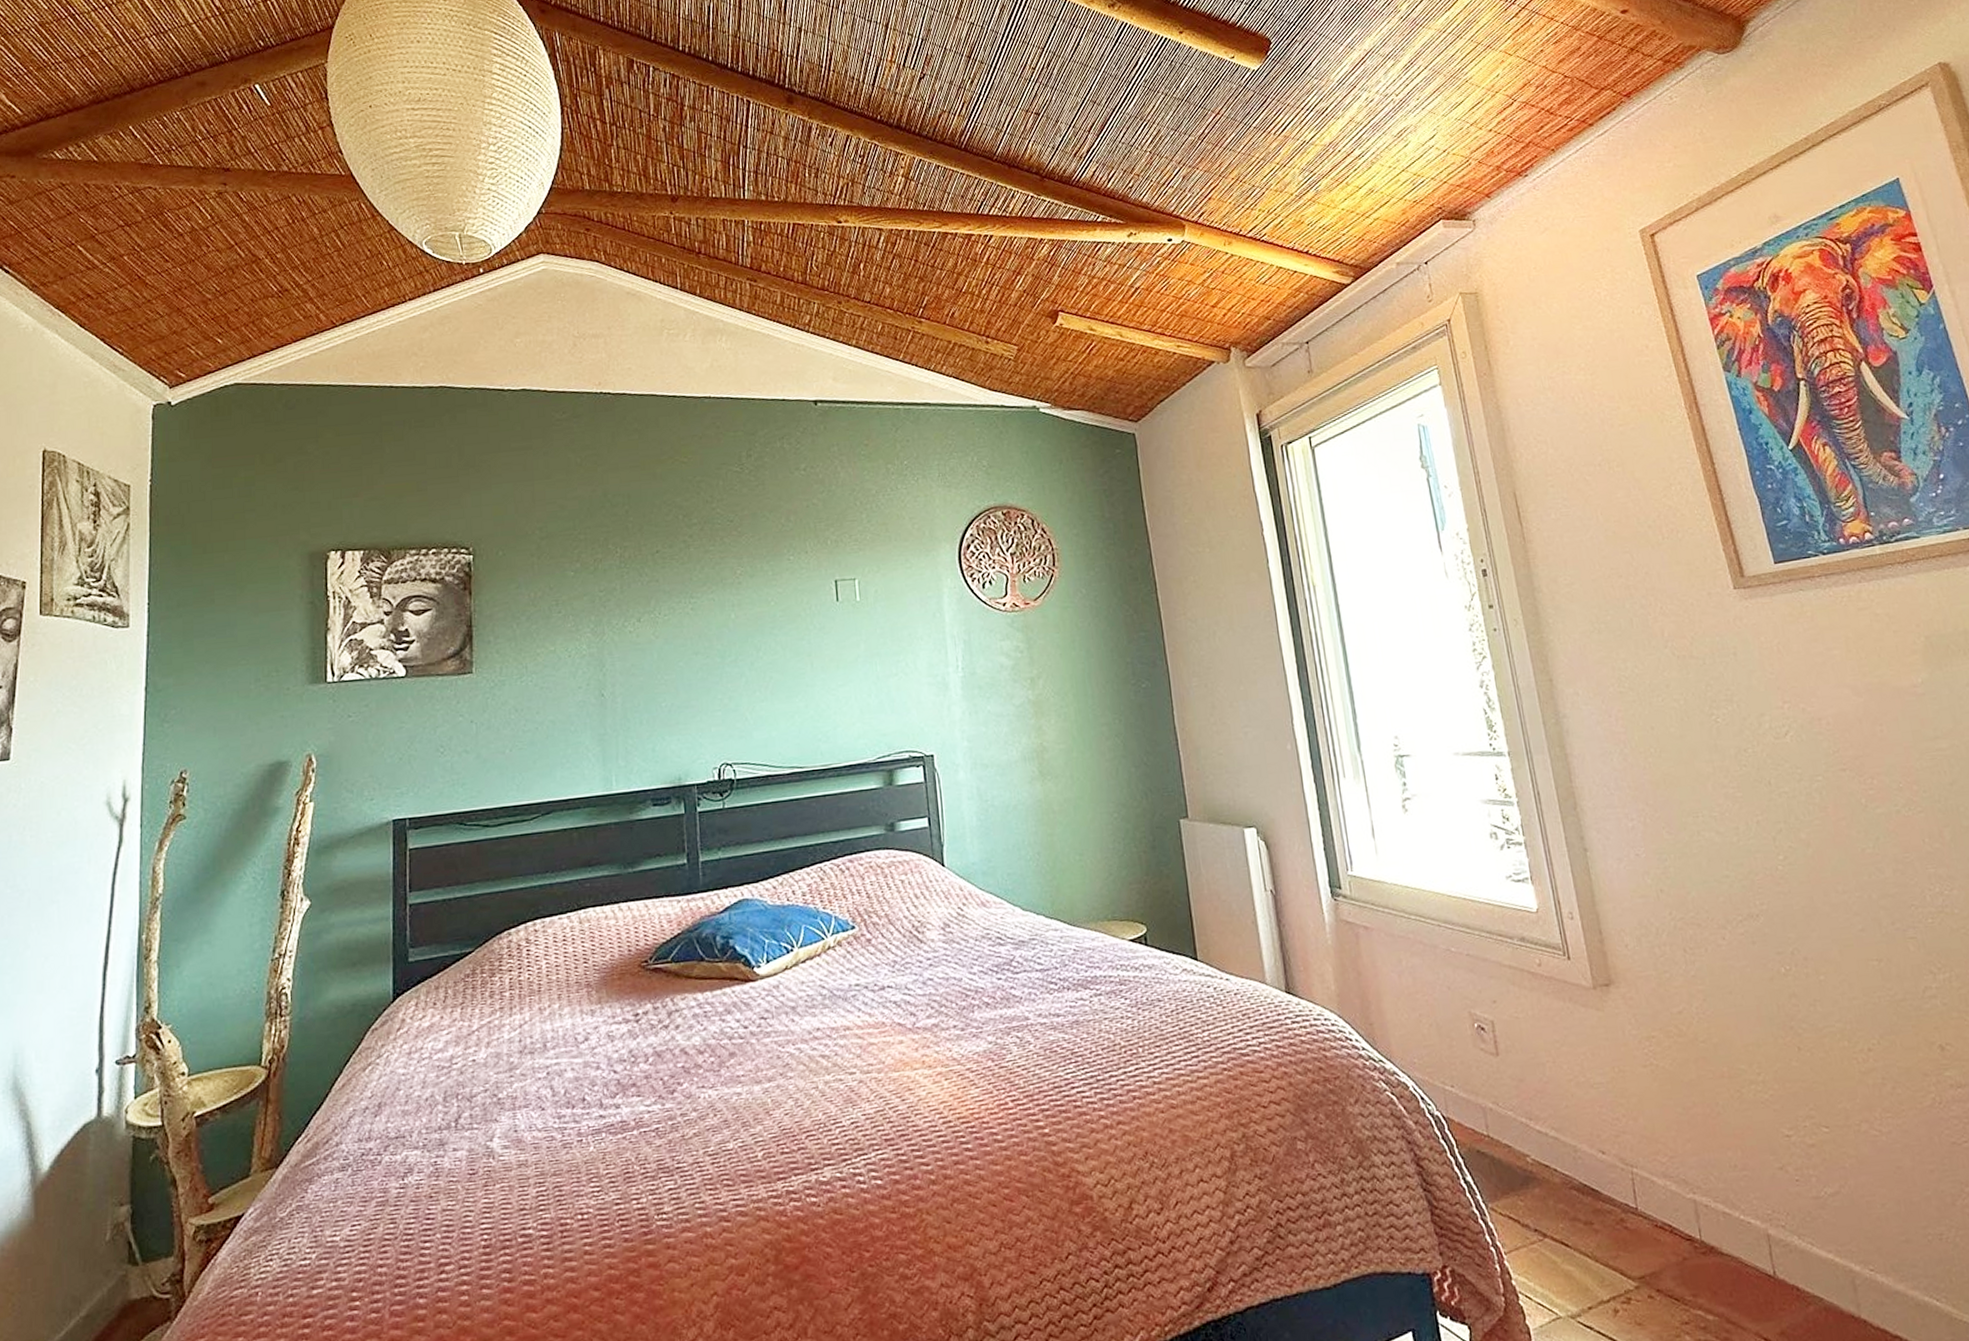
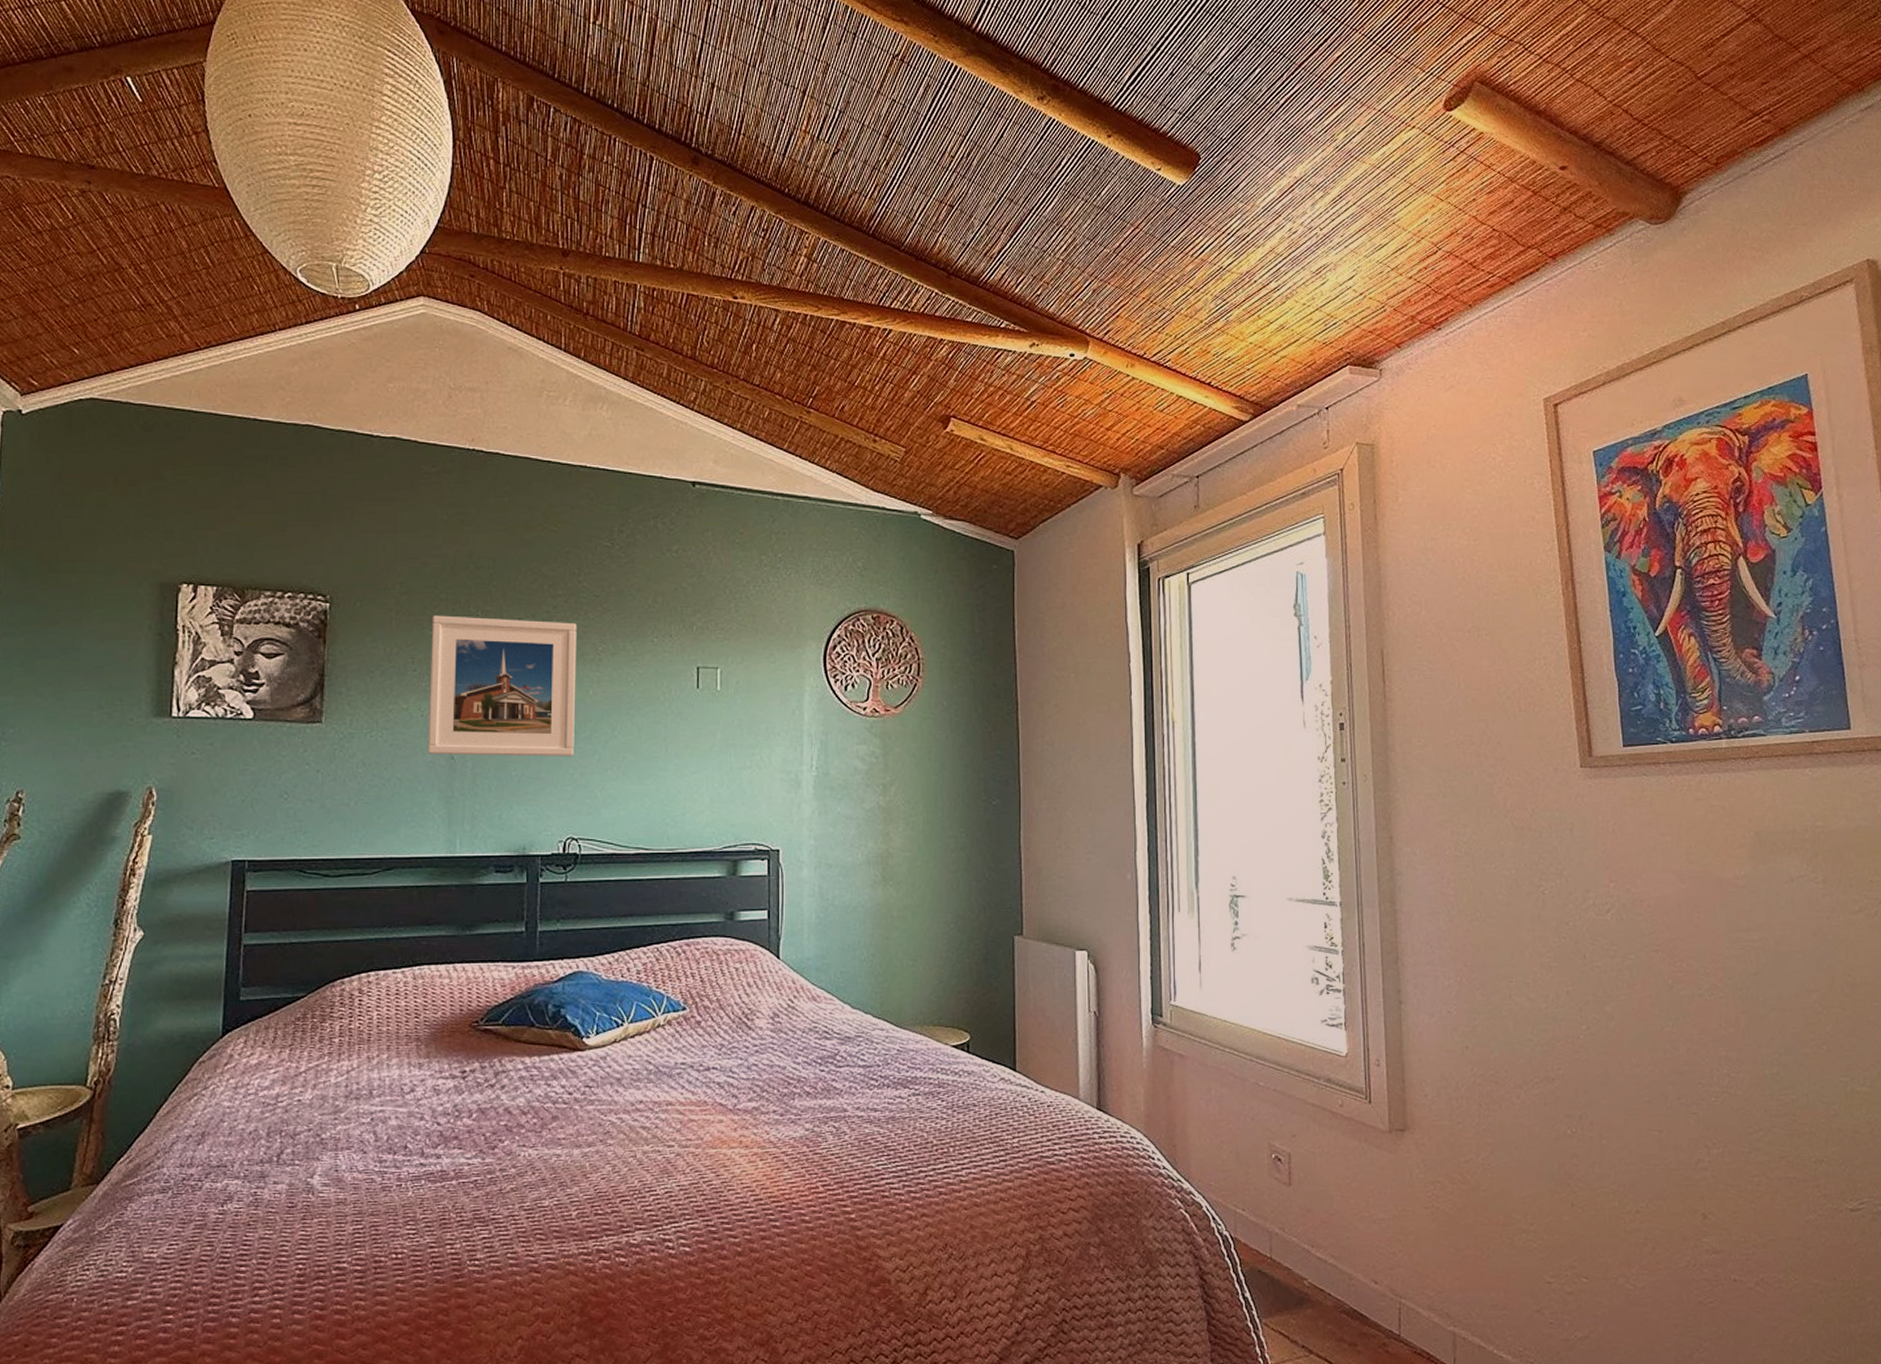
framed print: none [572,549,722,694] -> present [427,615,577,757]

